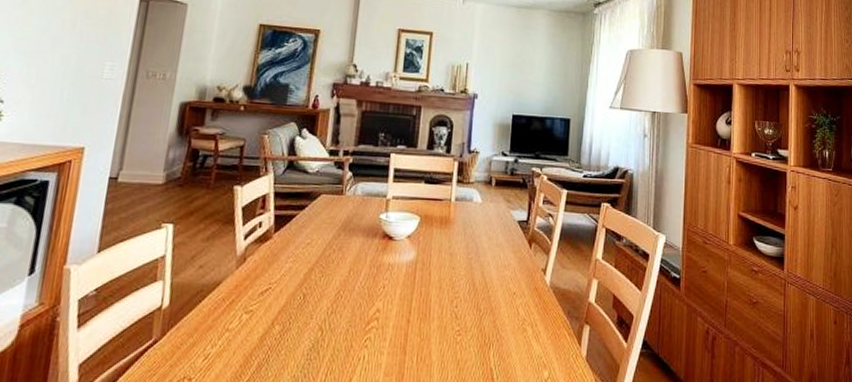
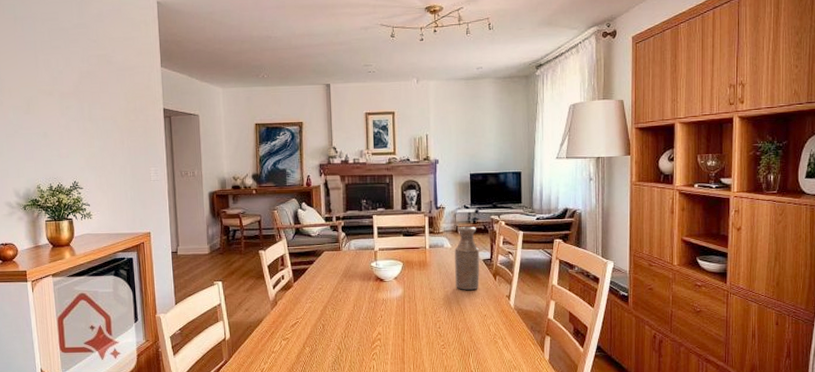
bottle: none [482,177,515,260] -> present [455,226,480,291]

